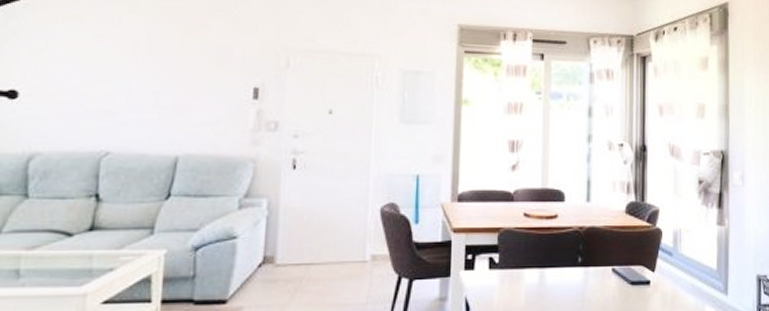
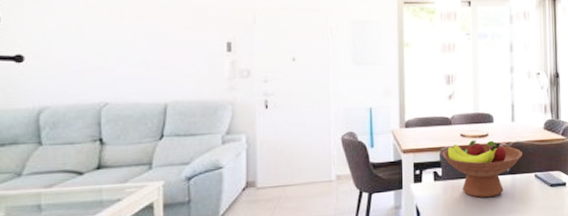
fruit bowl: none [500,221,599,294] -> present [442,140,523,198]

